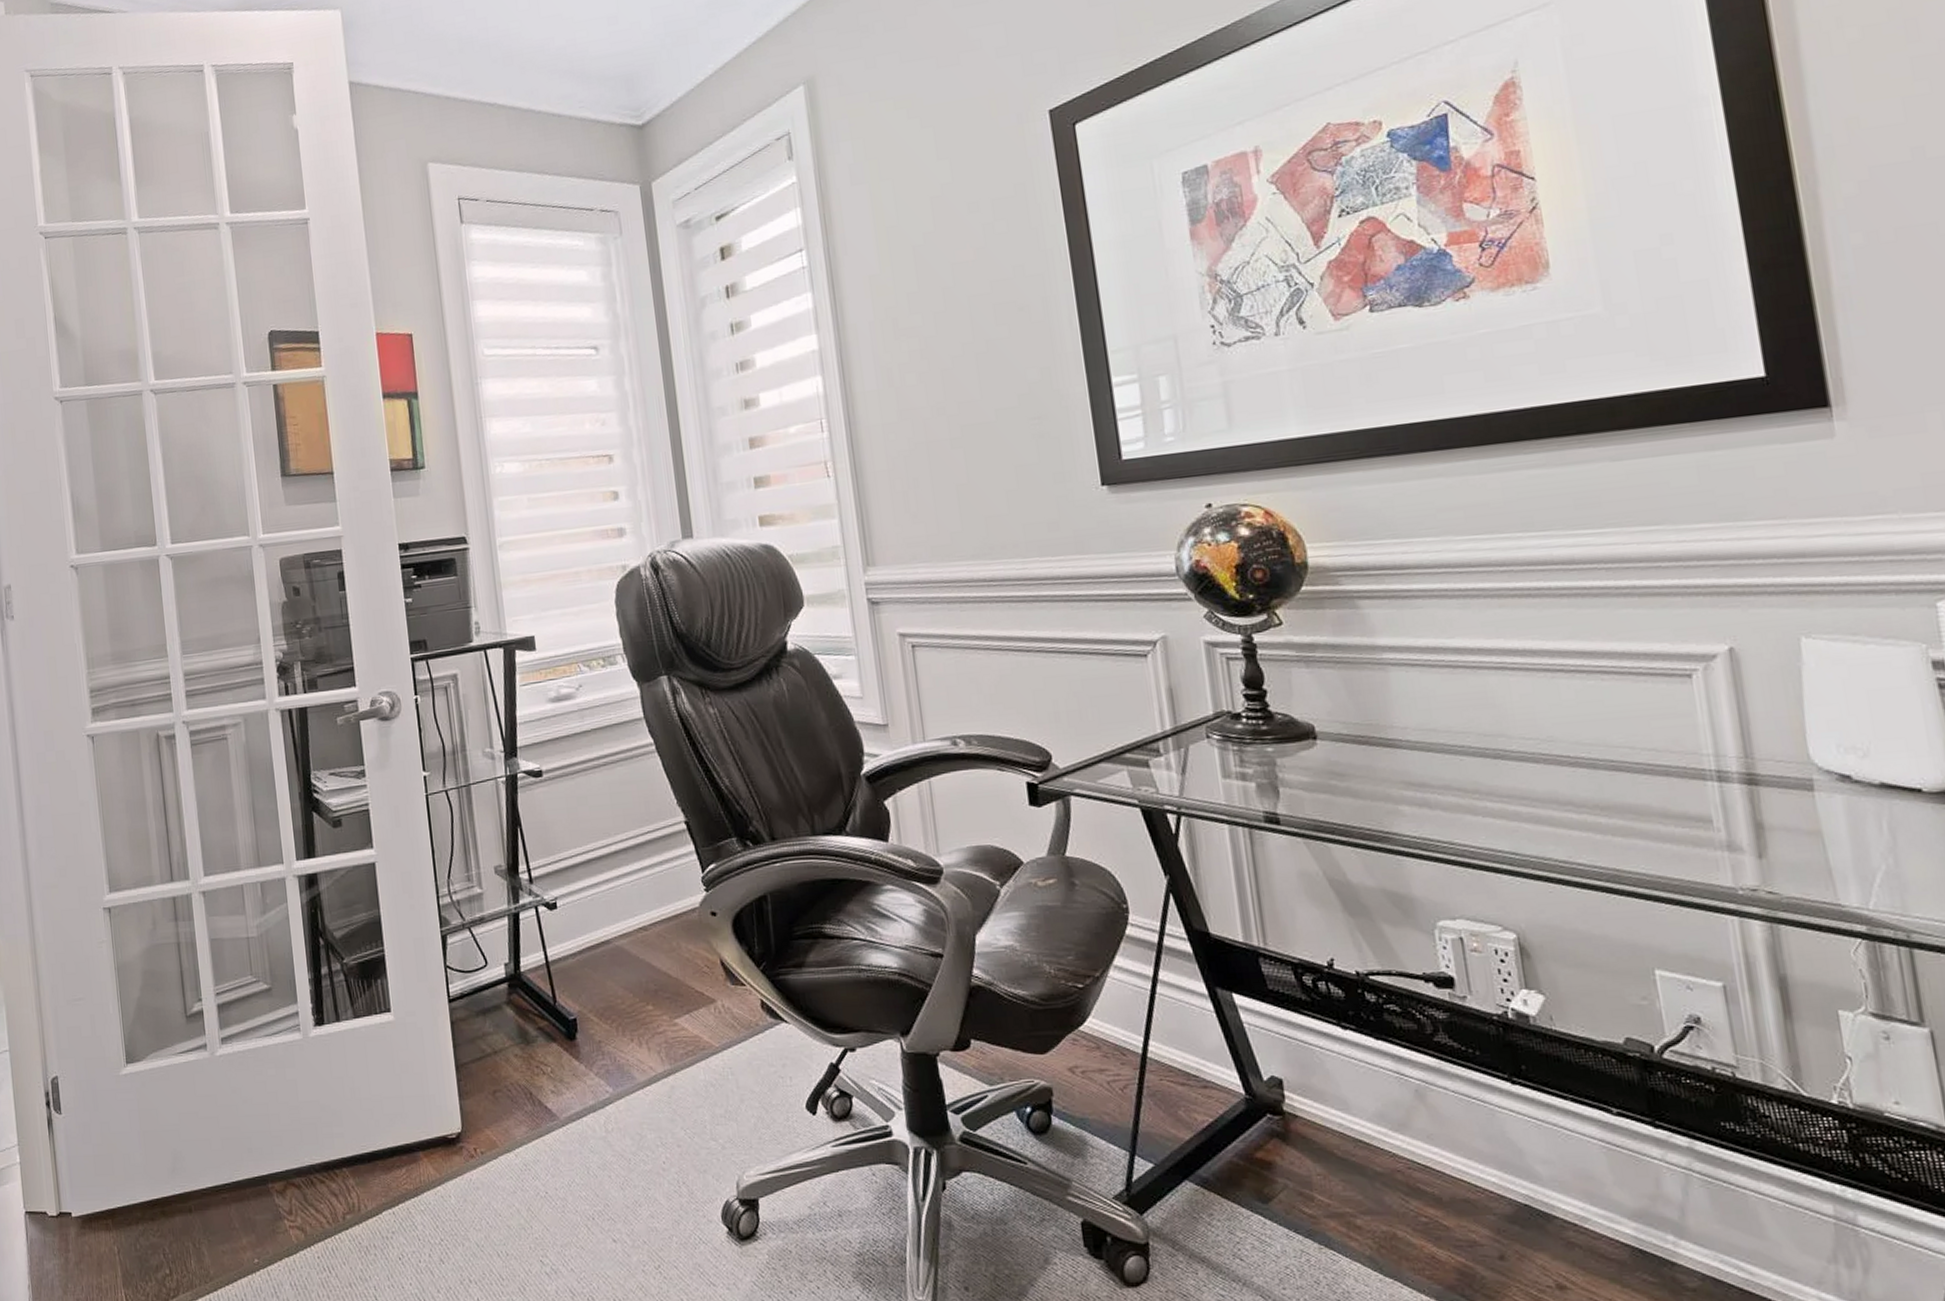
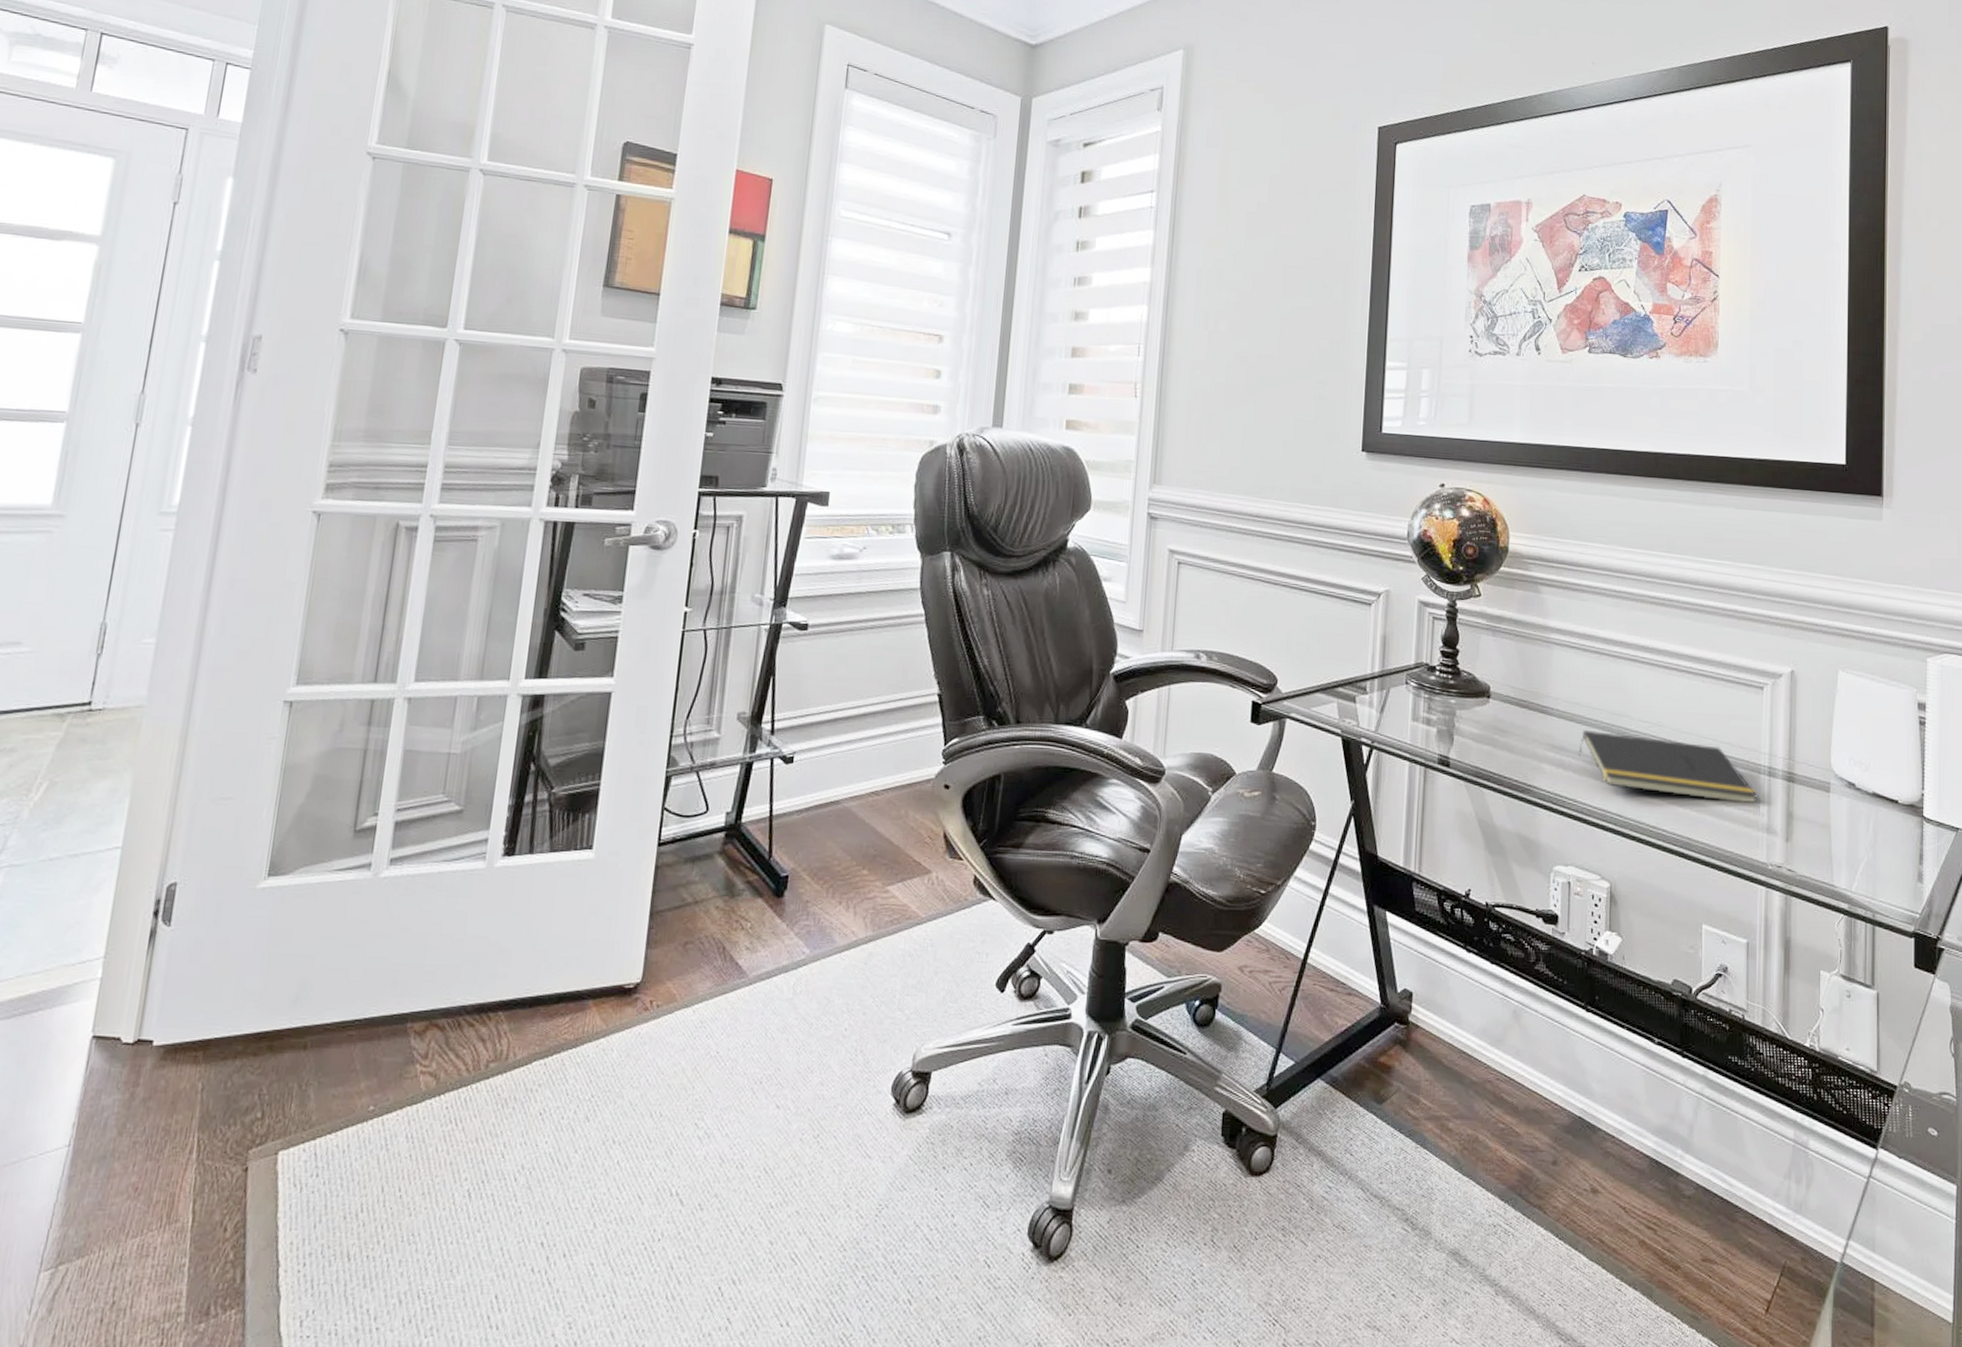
notepad: none [1445,754,1708,821] -> present [1578,730,1758,803]

